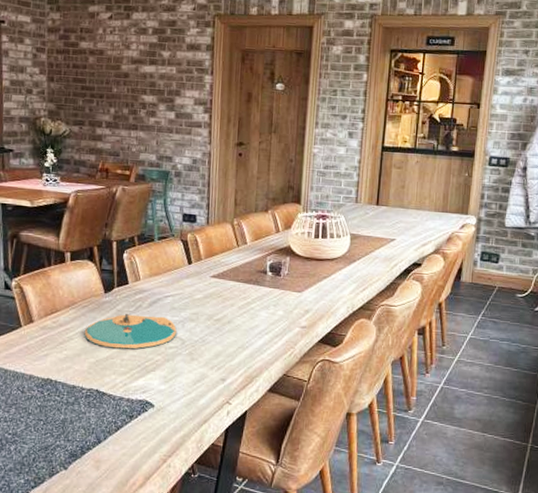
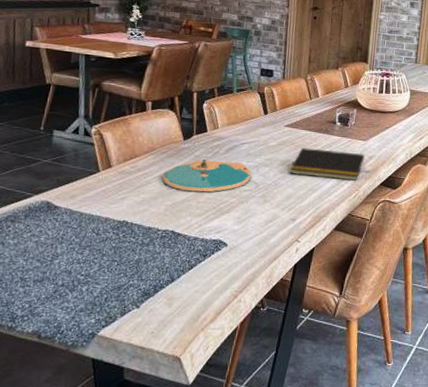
notepad: none [218,301,300,338] -> present [290,148,365,181]

